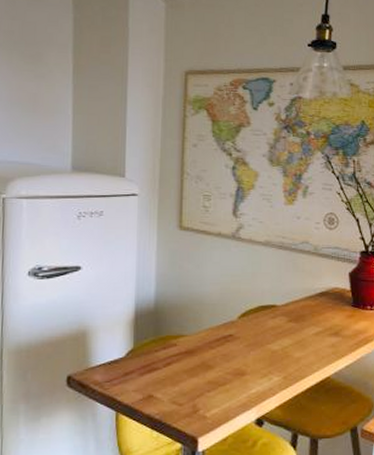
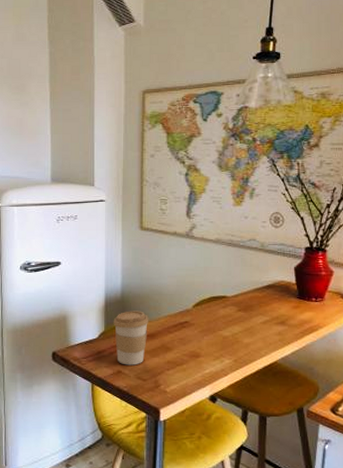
coffee cup: none [144,323,188,388] -> present [113,311,149,366]

